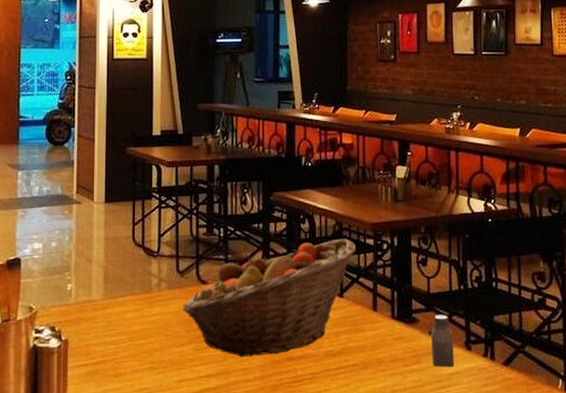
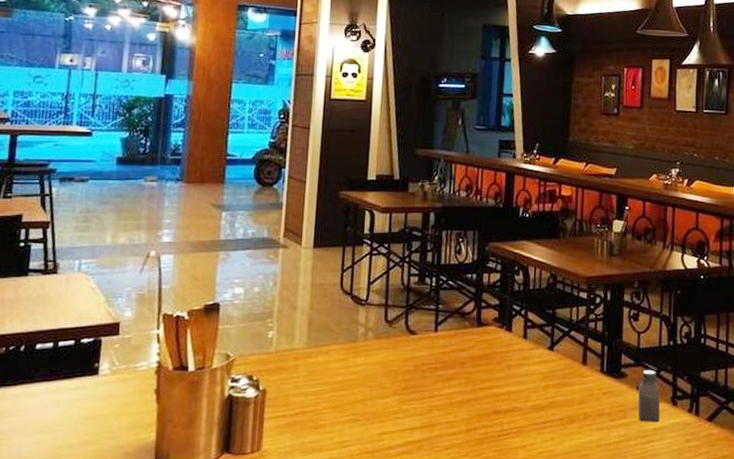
fruit basket: present [183,238,356,358] -> none [389,291,569,410]

